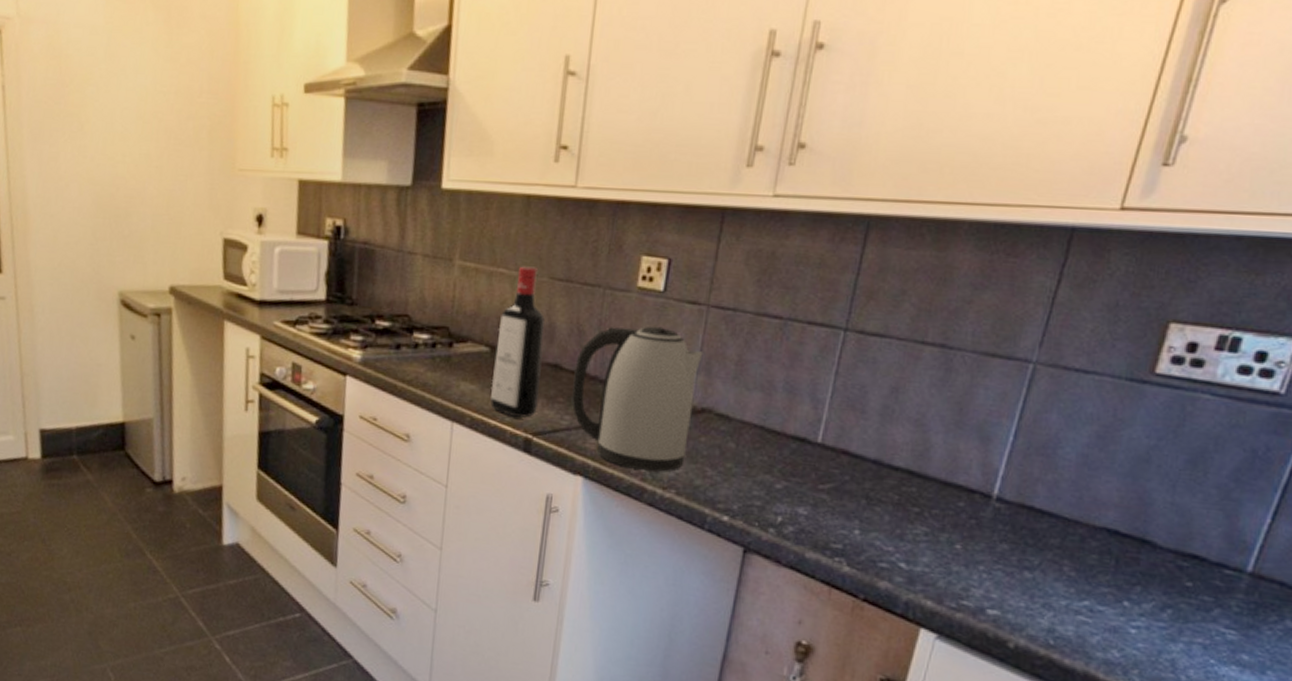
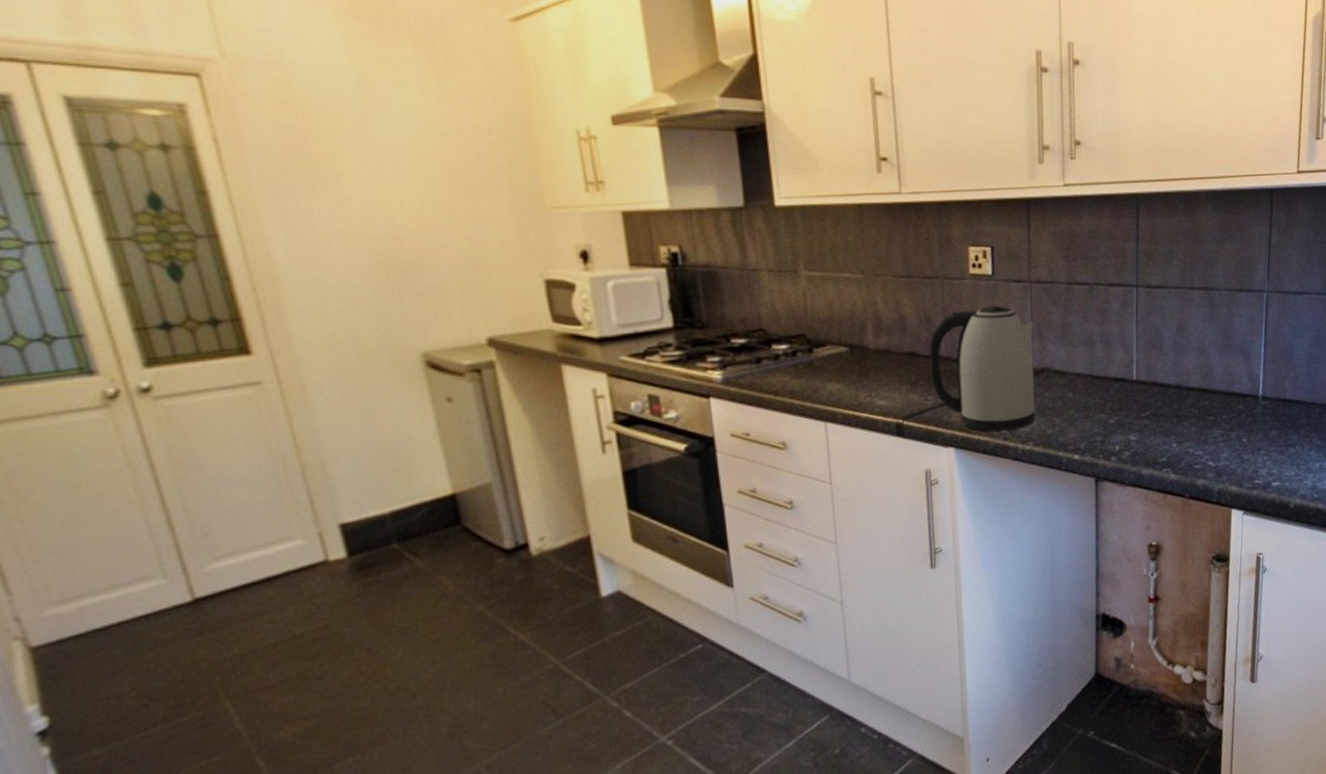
liquor bottle: present [490,266,545,418] -> none [853,268,902,406]

